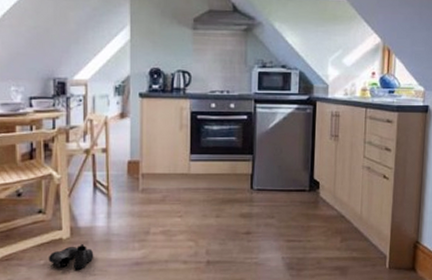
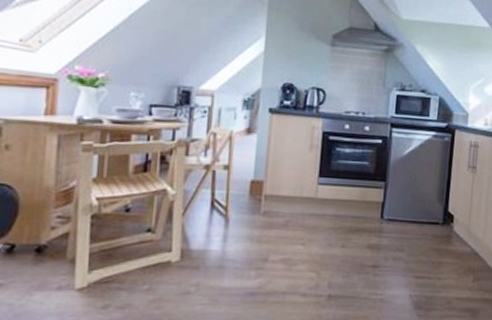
boots: present [48,243,94,270] -> none [152,268,205,298]

